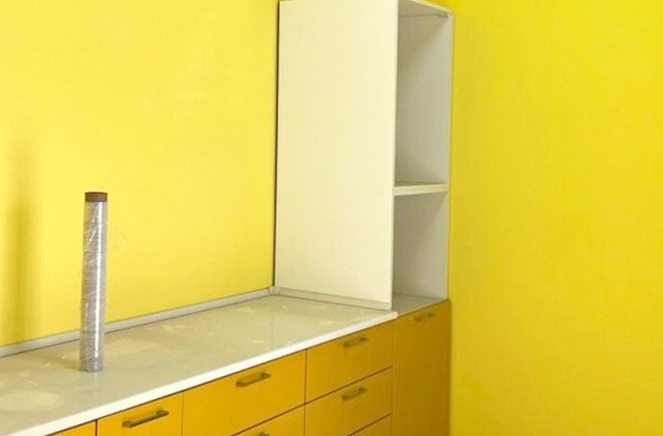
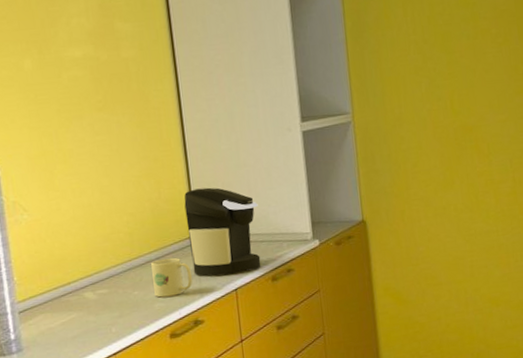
mug: none [228,305,266,344] -> present [151,258,193,298]
coffee maker: none [267,240,339,333] -> present [184,187,261,277]

